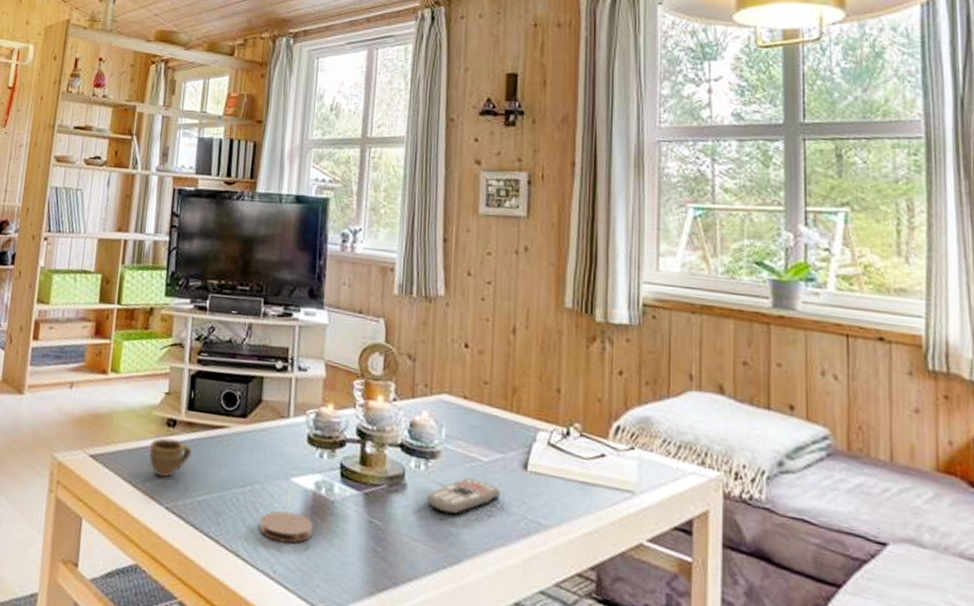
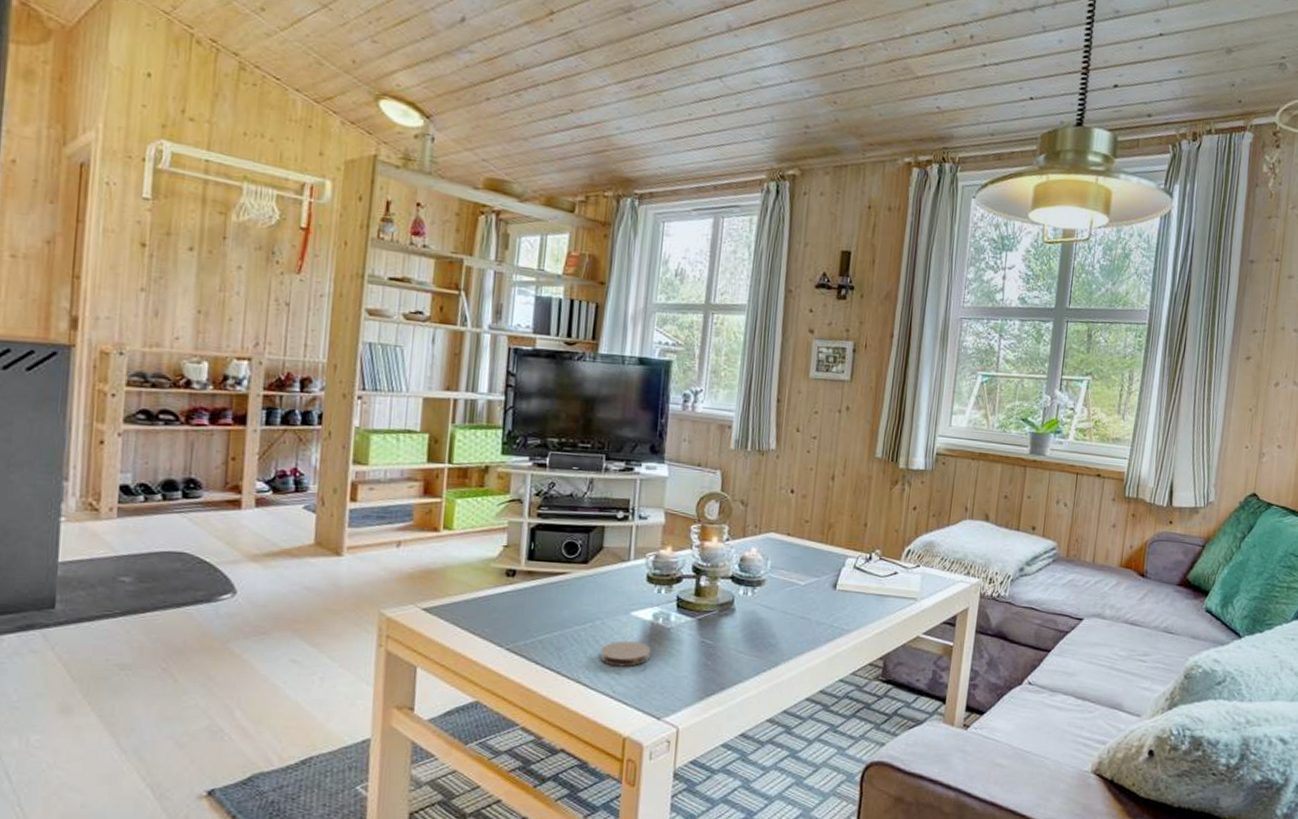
cup: present [149,438,191,478] -> none [488,587,532,623]
remote control: present [426,478,500,515] -> none [751,599,814,629]

